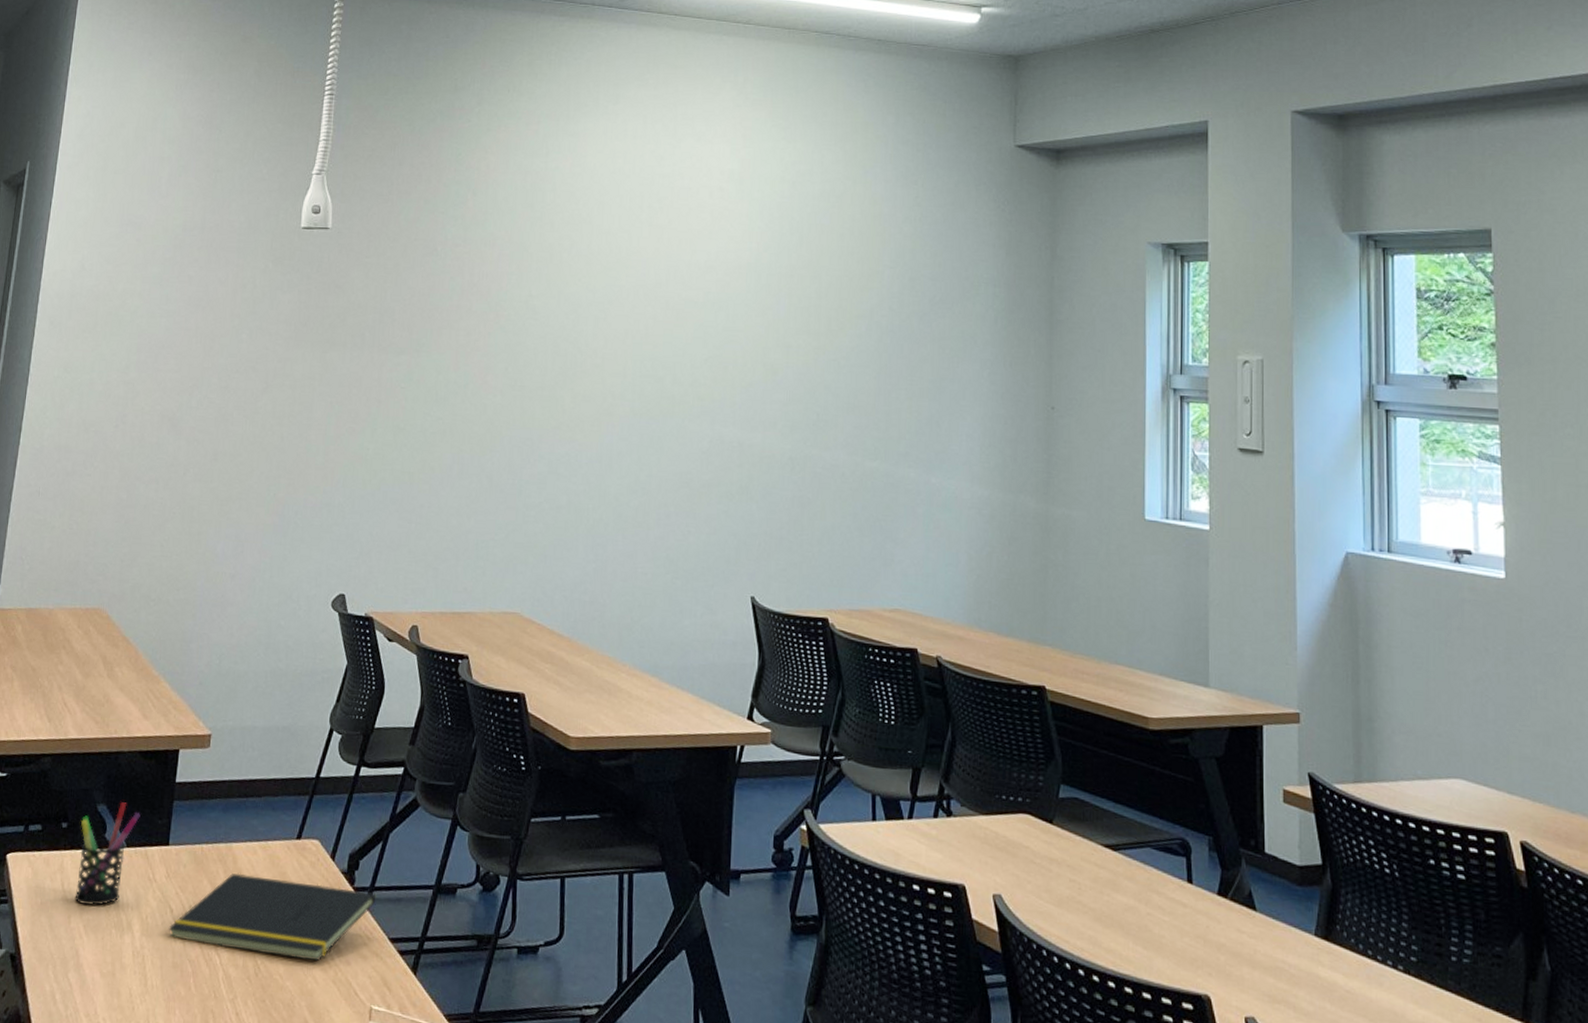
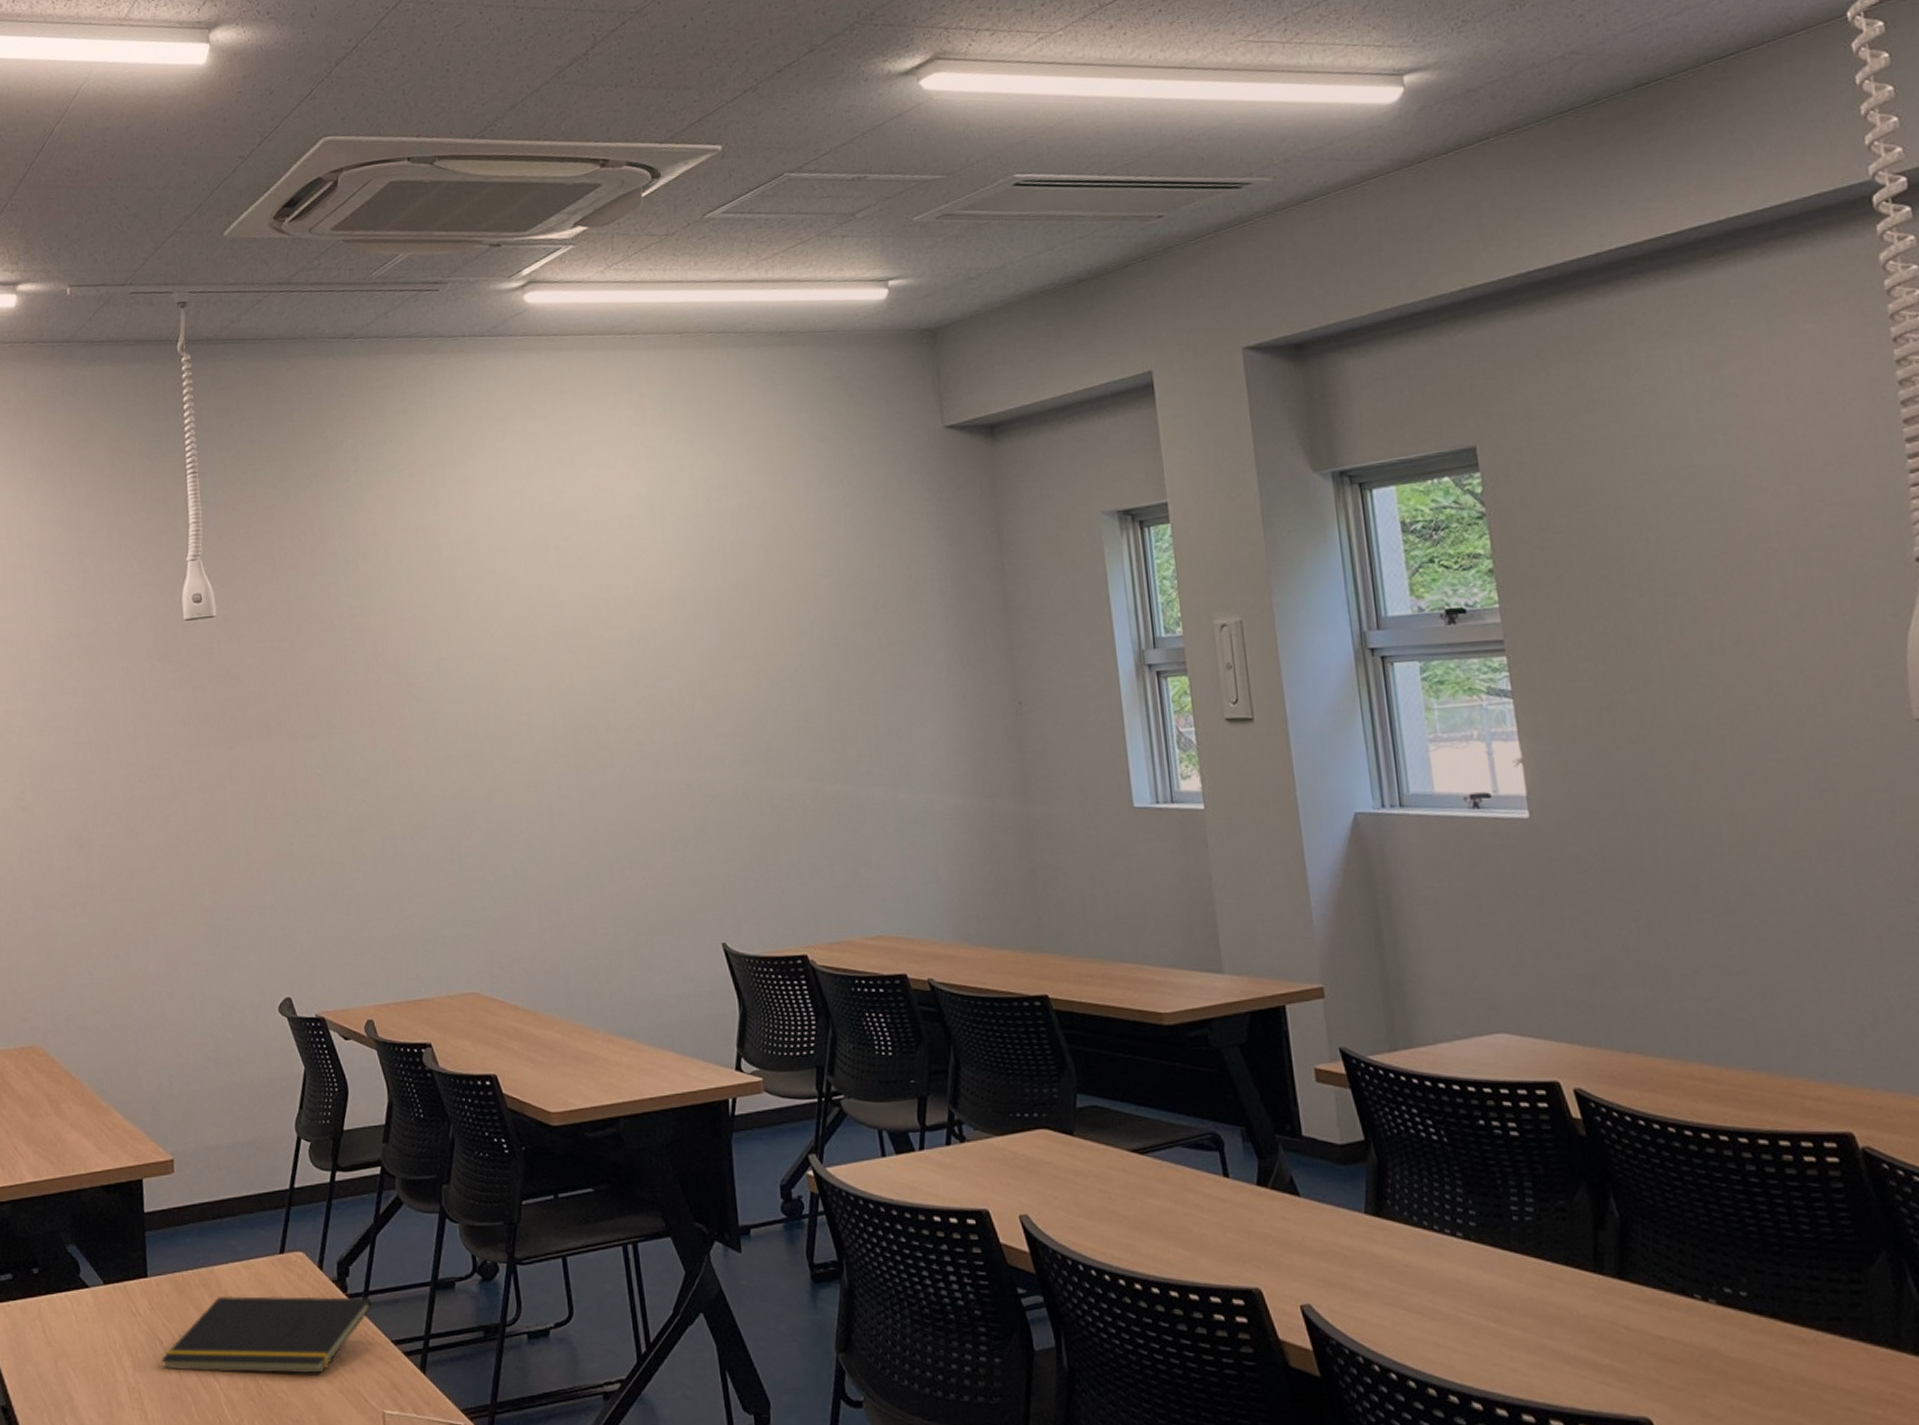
pen holder: present [74,802,140,906] -> none [52,1240,113,1349]

